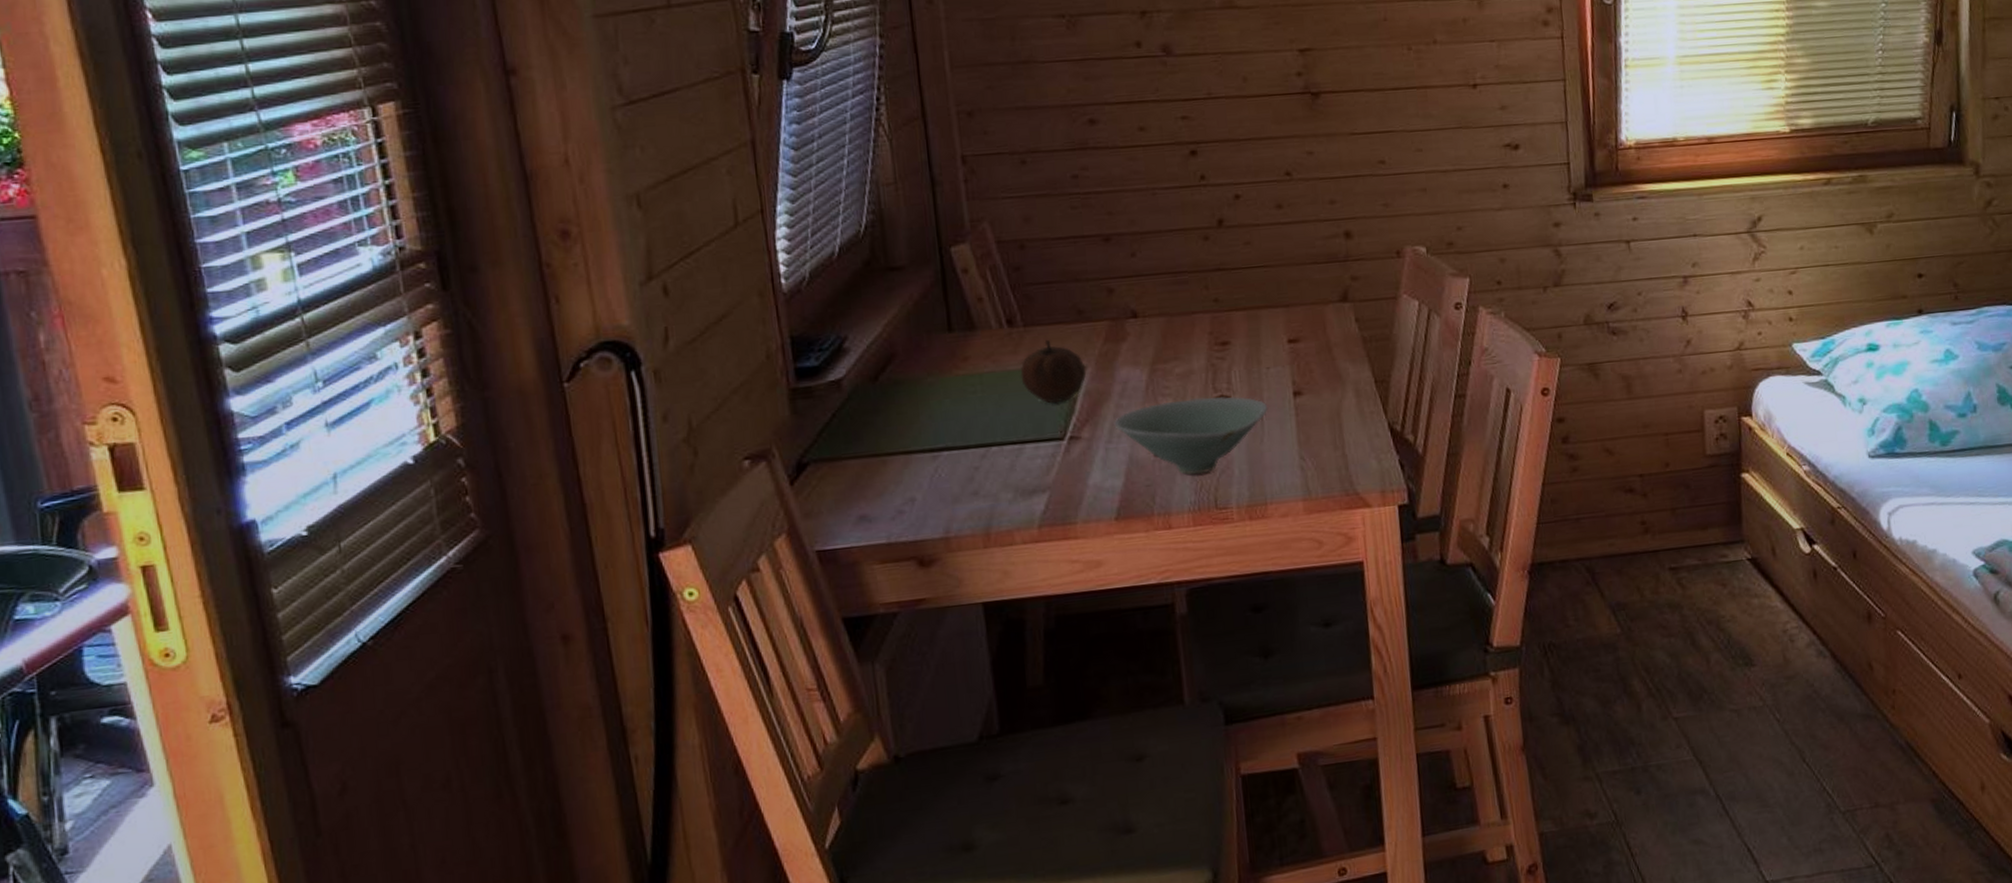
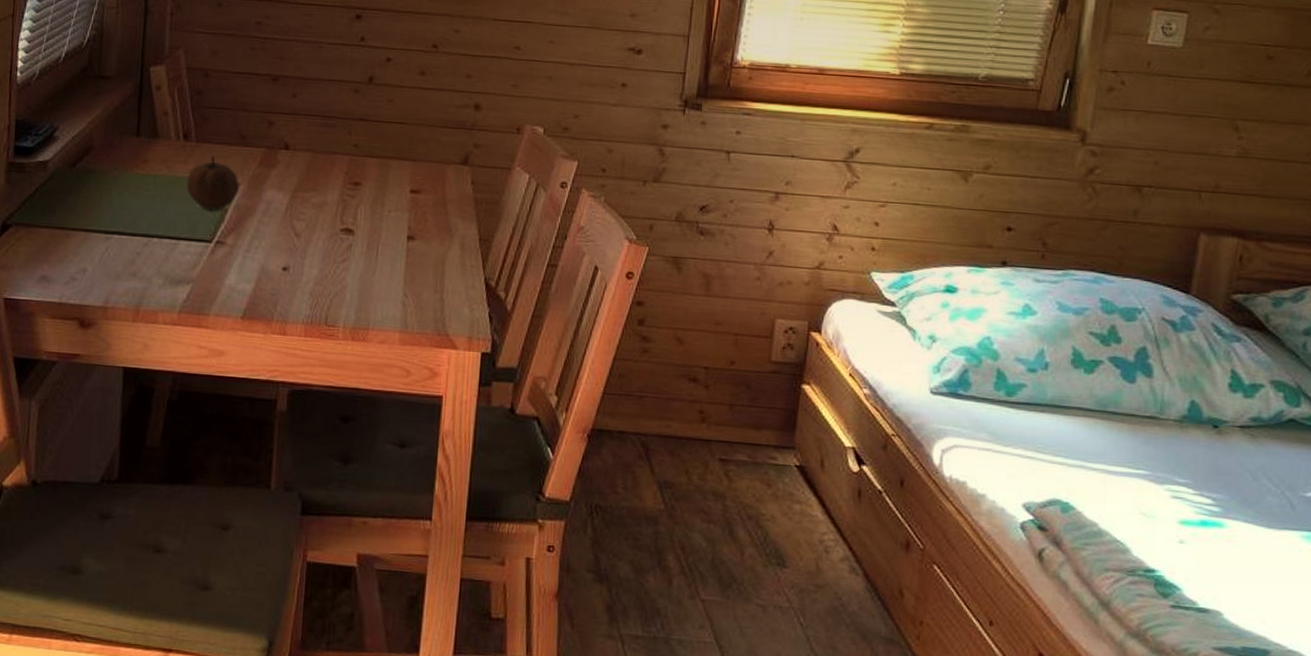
bowl: present [1114,396,1268,475] -> none [254,225,384,293]

